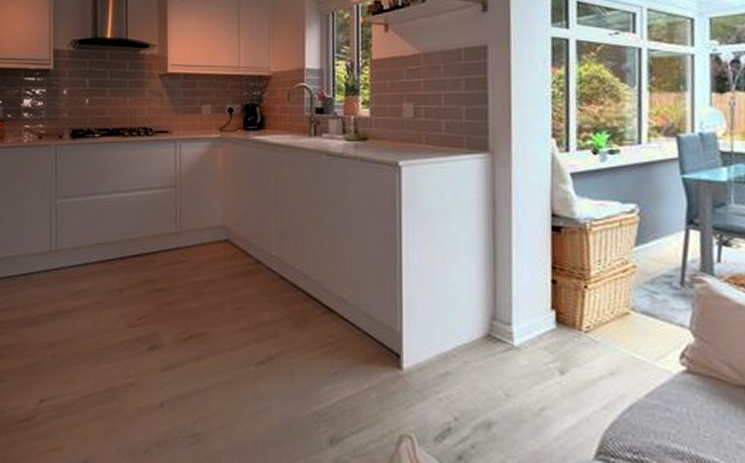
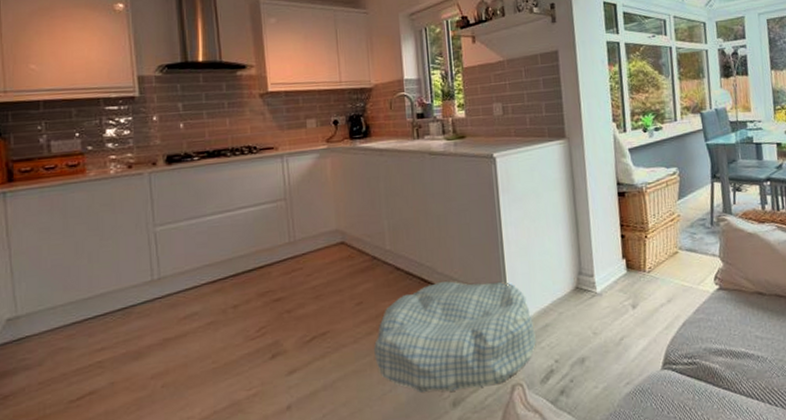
dog bed: none [249,300,432,430] -> present [373,281,536,392]

